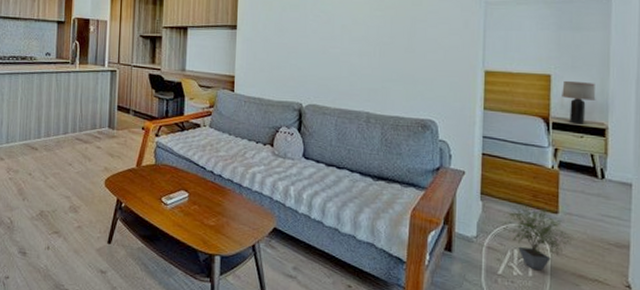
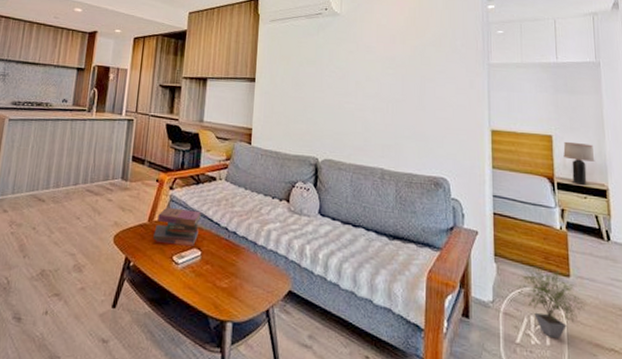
books: none [142,153,187,189] -> present [153,207,201,247]

